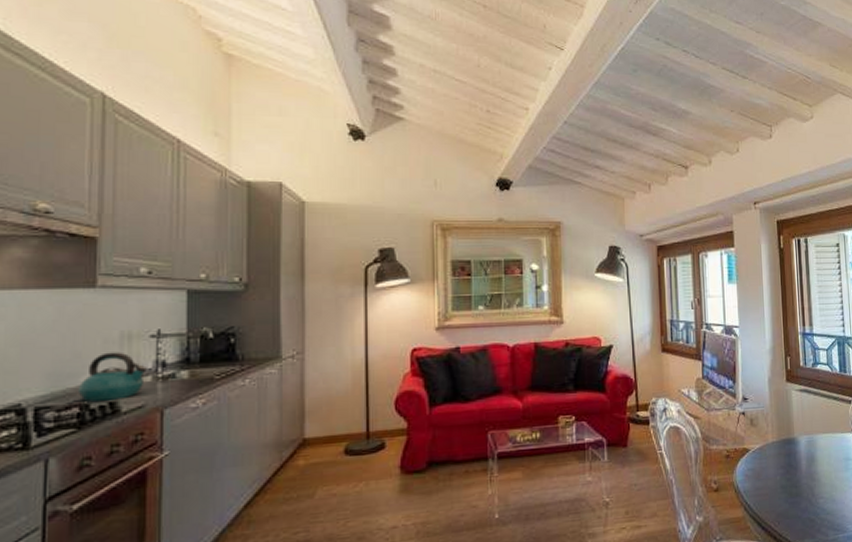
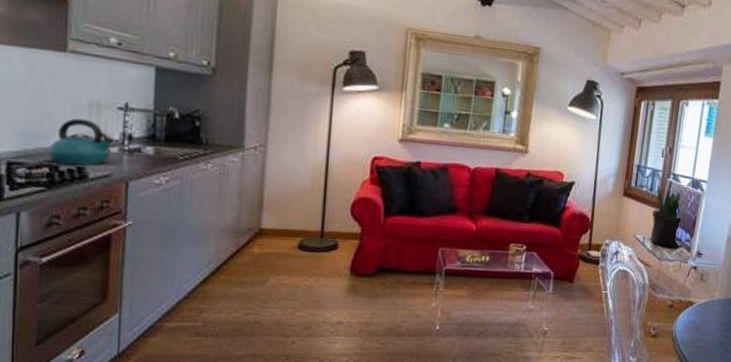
planter: none [693,336,728,398] -> present [650,185,683,249]

